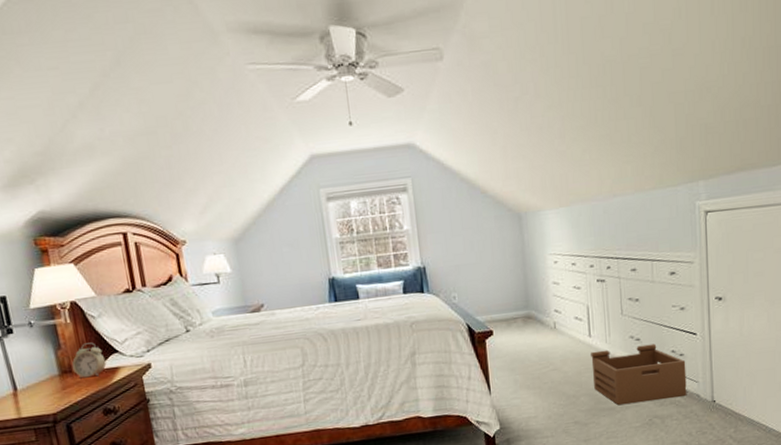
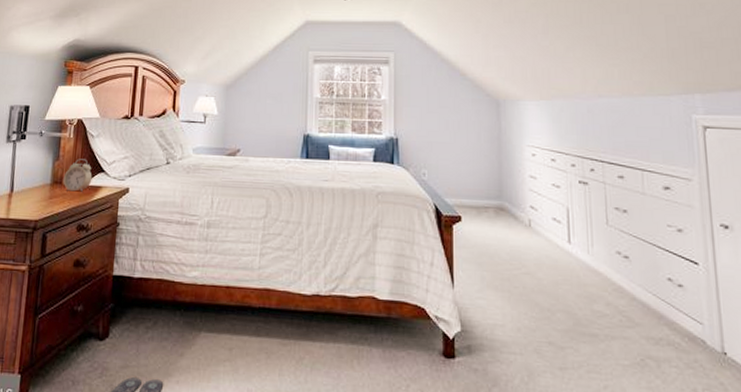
wooden crate: present [591,343,687,406] -> none [570,261,689,338]

